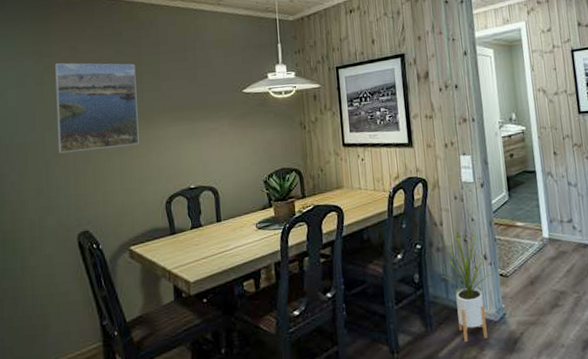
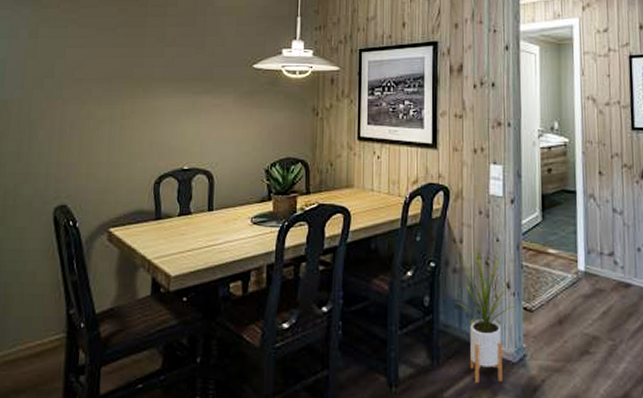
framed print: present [55,63,139,154] -> none [44,16,139,116]

